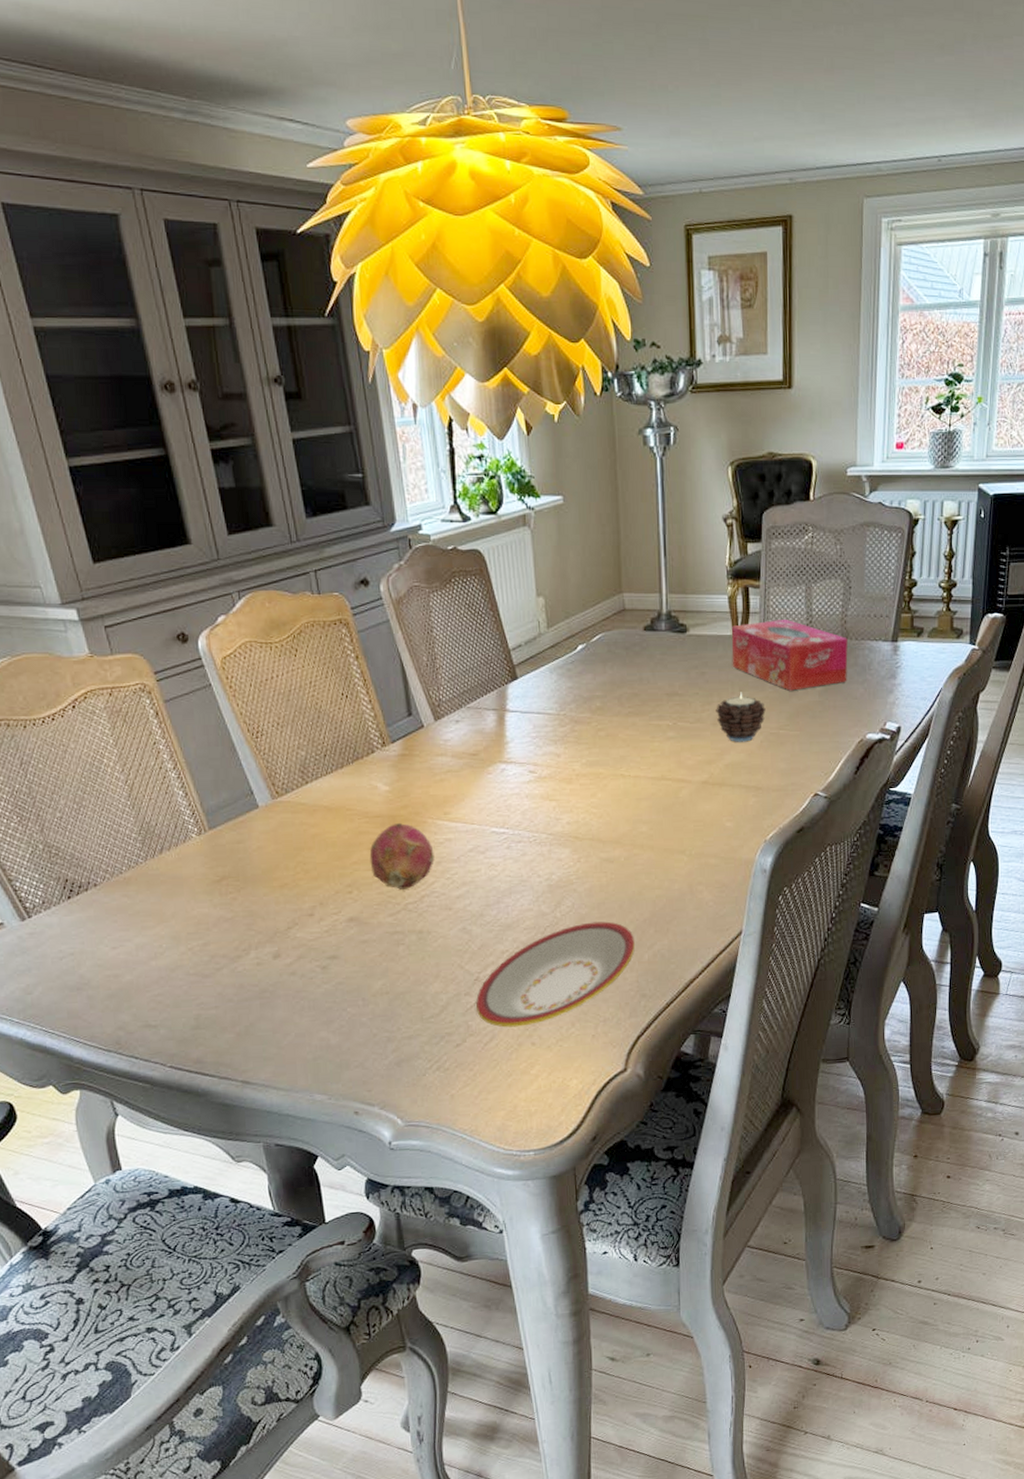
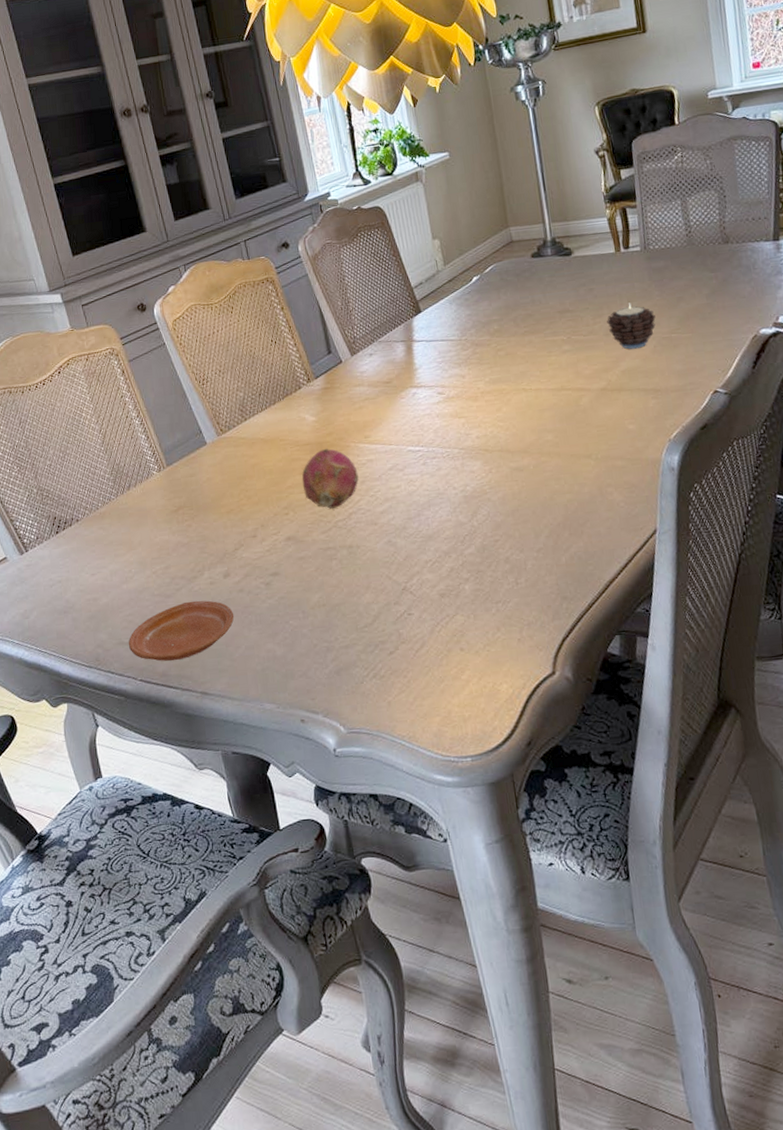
plate: none [156,982,284,1047] -> present [128,600,235,662]
plate: present [476,921,635,1028] -> none [405,527,552,634]
tissue box: present [731,618,848,691] -> none [614,231,733,297]

